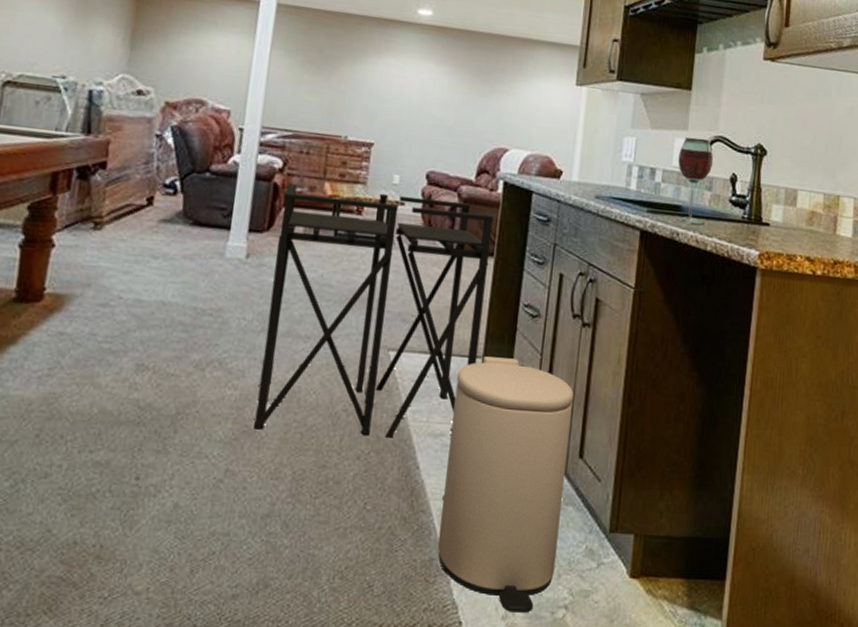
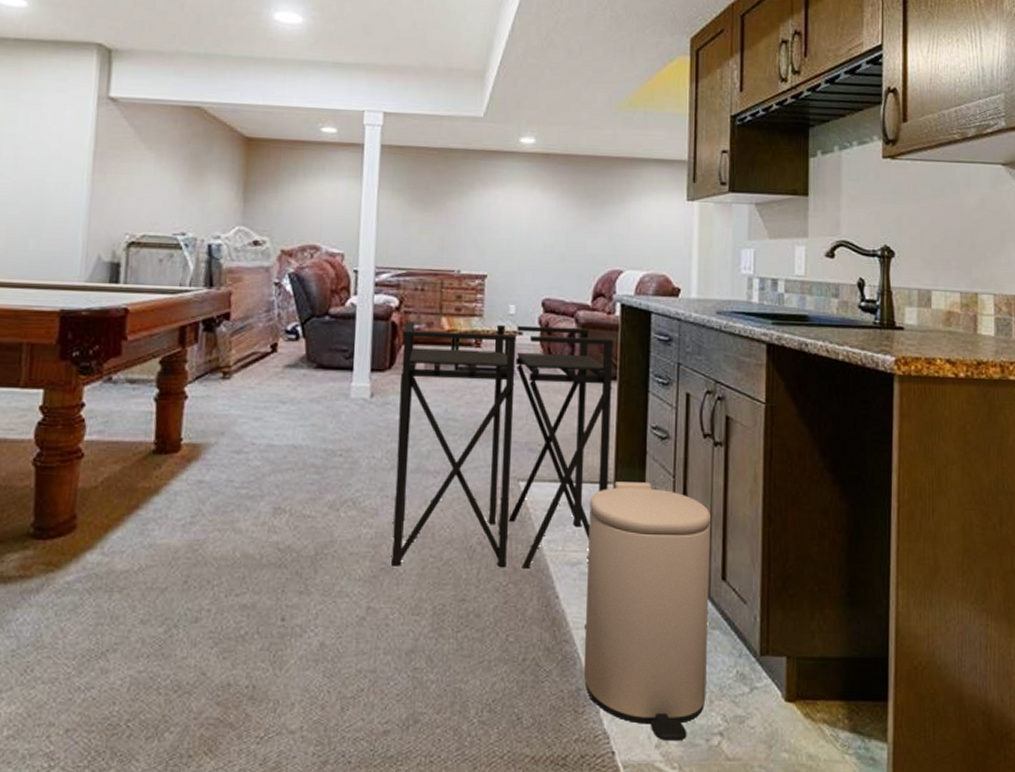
wineglass: present [676,137,714,225] -> none [801,244,838,334]

